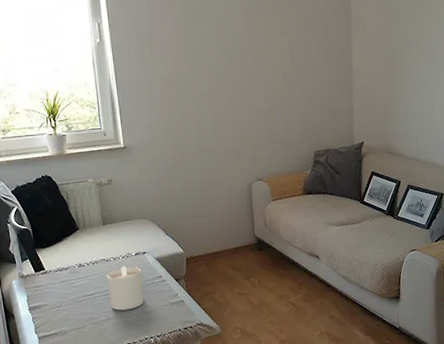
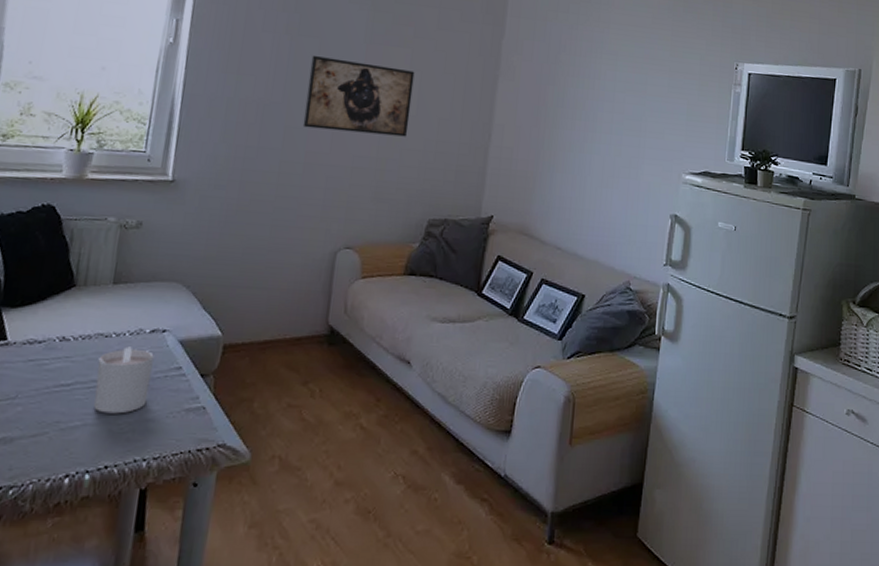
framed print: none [203,34,288,93] -> present [302,55,415,137]

